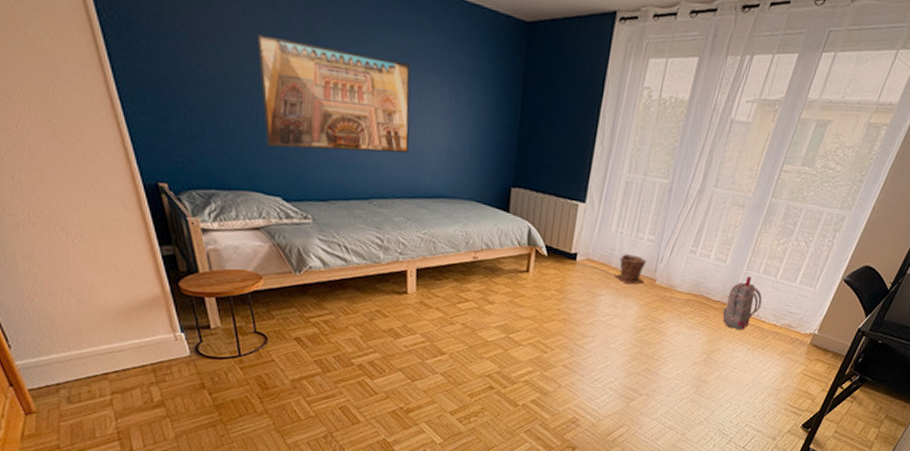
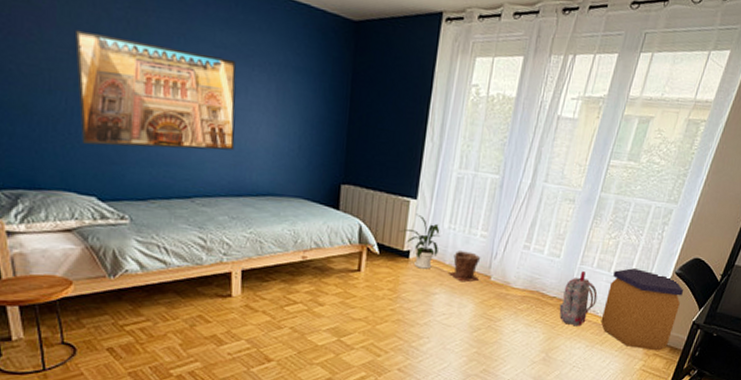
house plant: none [567,217,608,271] -> present [400,214,440,269]
trash can: none [764,274,852,356] -> present [601,268,684,351]

